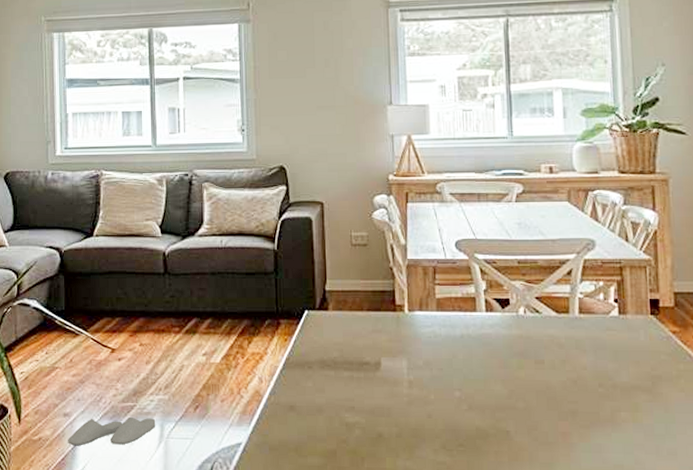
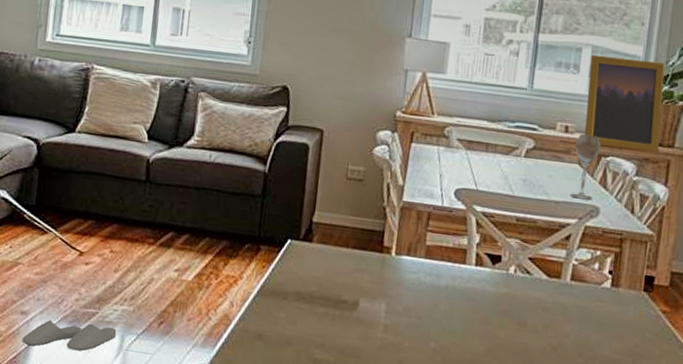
wineglass: none [562,172,587,234] -> present [570,133,601,200]
picture frame: none [563,94,642,181] -> present [584,54,665,153]

